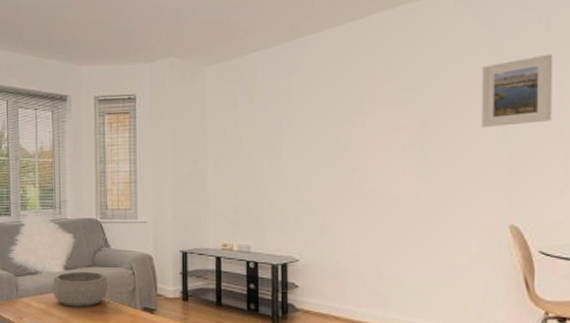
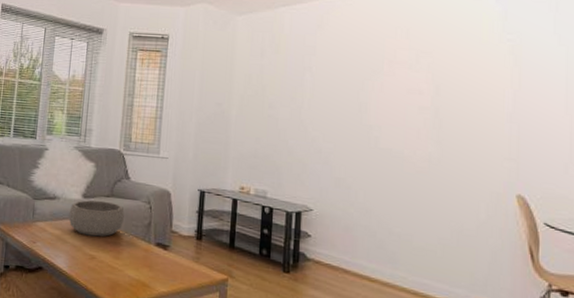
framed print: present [481,54,554,127] -> none [493,36,561,100]

